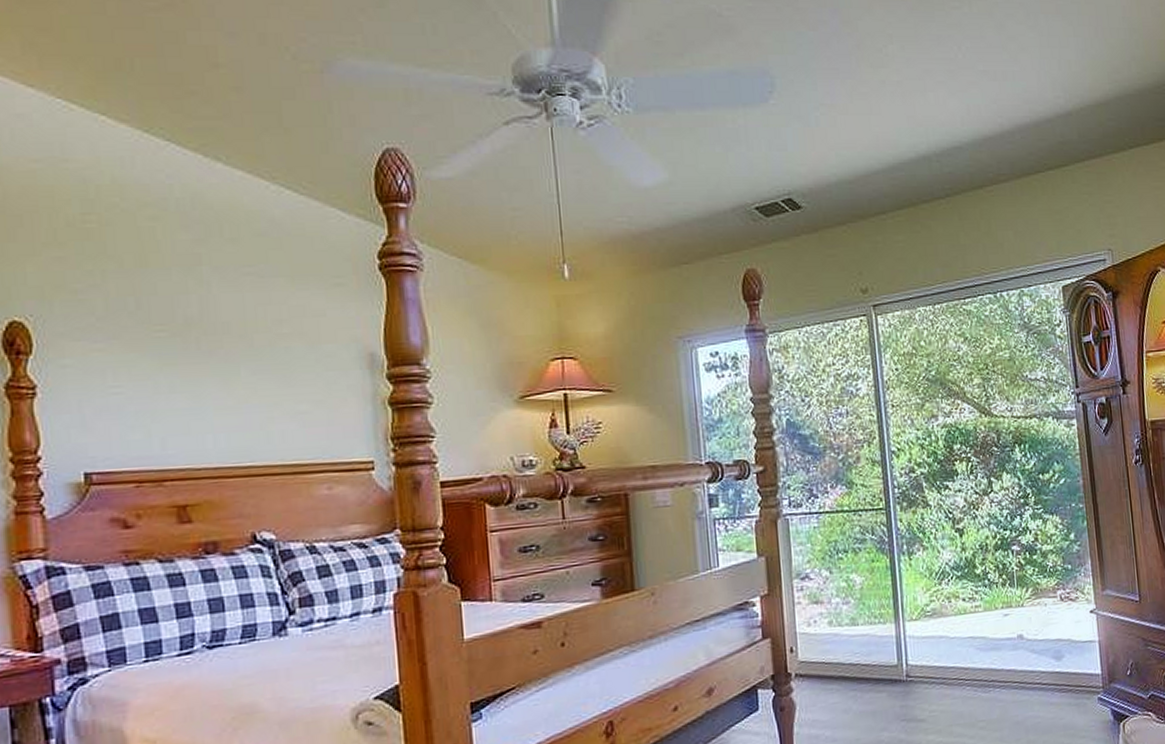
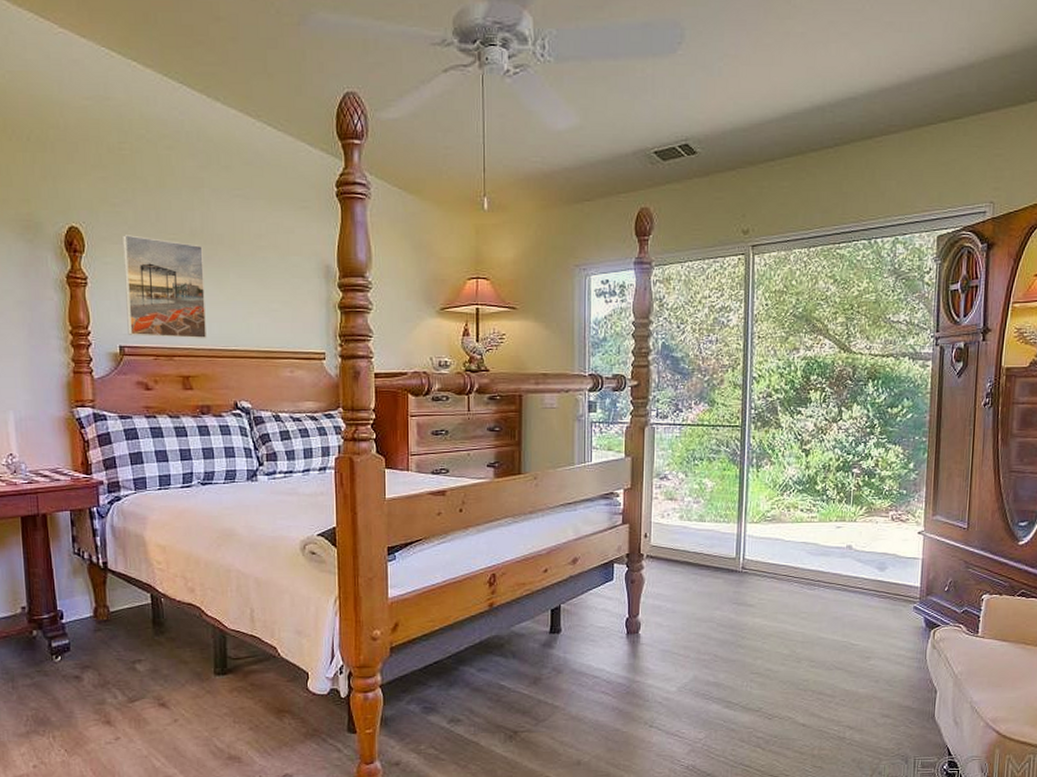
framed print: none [88,328,212,459] -> present [123,235,208,339]

